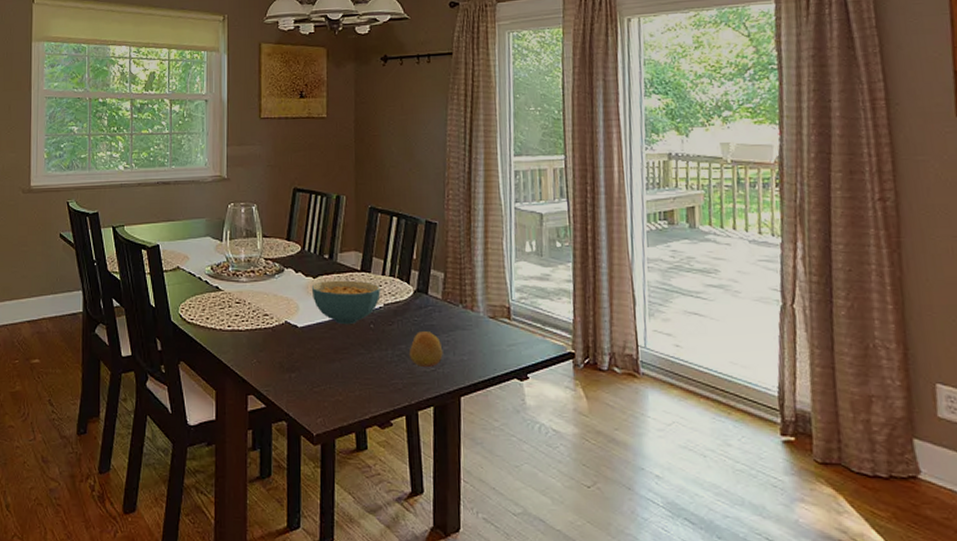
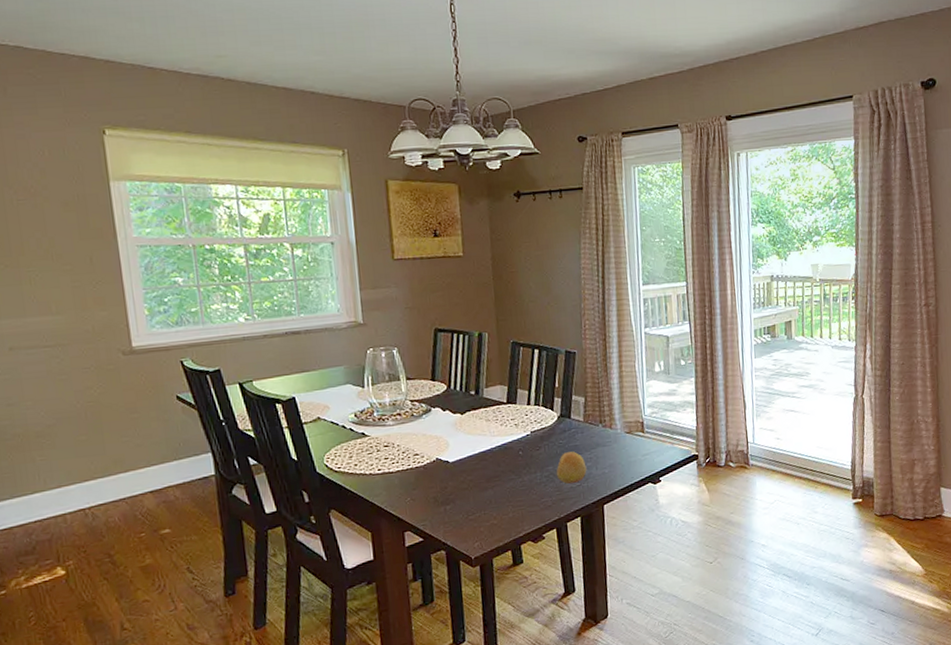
cereal bowl: present [311,280,381,324] -> none [459,412,527,455]

